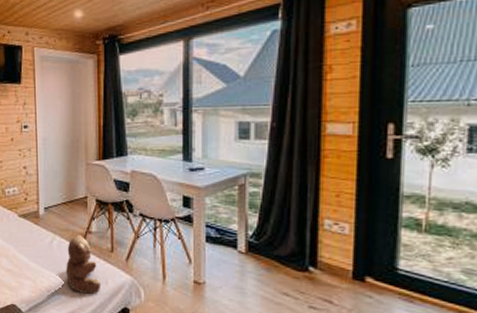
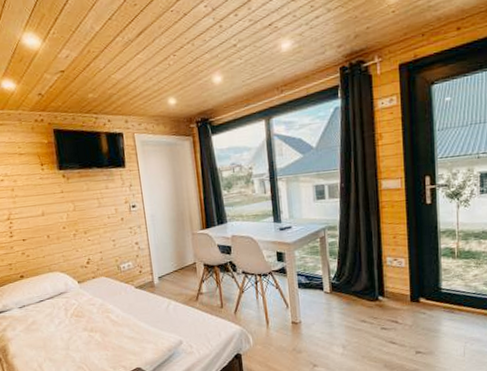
teddy bear: present [66,235,102,295] -> none [182,297,216,348]

